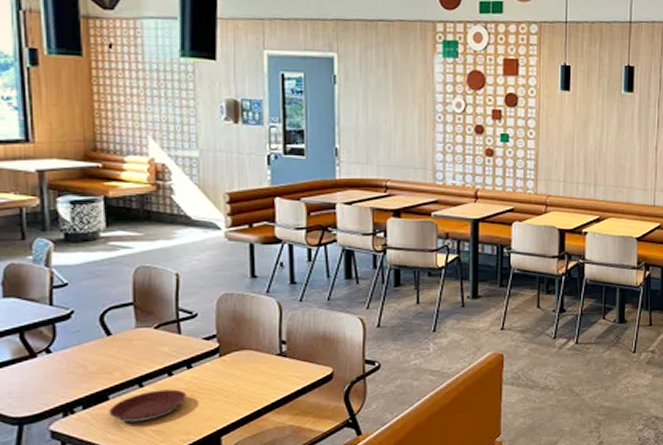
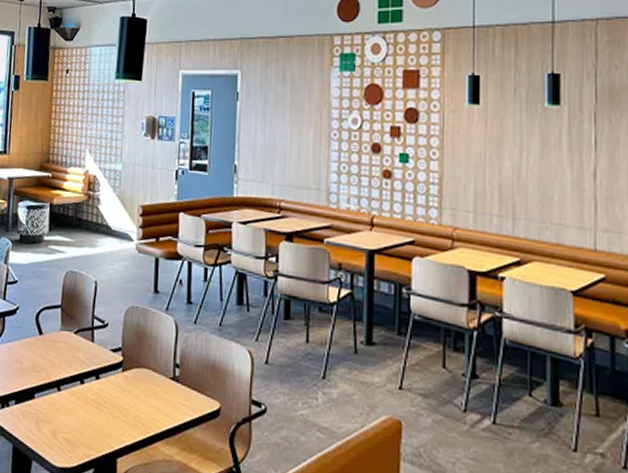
plate: present [108,389,187,423] -> none [33,396,93,427]

